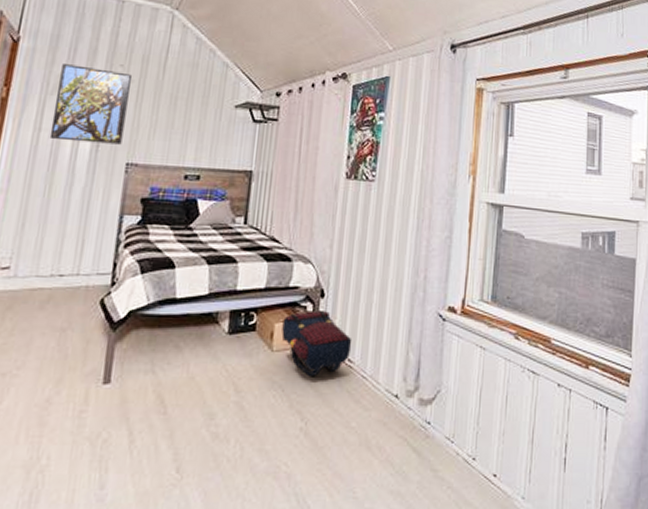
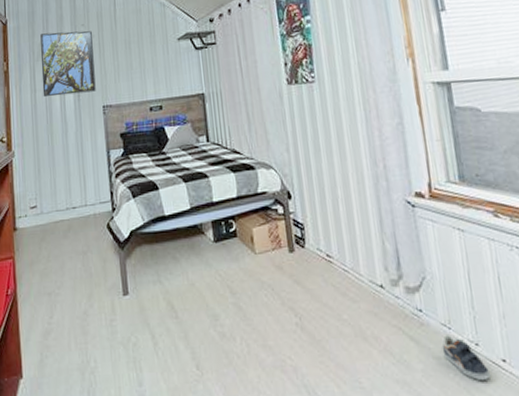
satchel: present [281,311,352,376] -> none [259,211,328,274]
sneaker: none [441,448,480,493] -> present [441,335,490,380]

